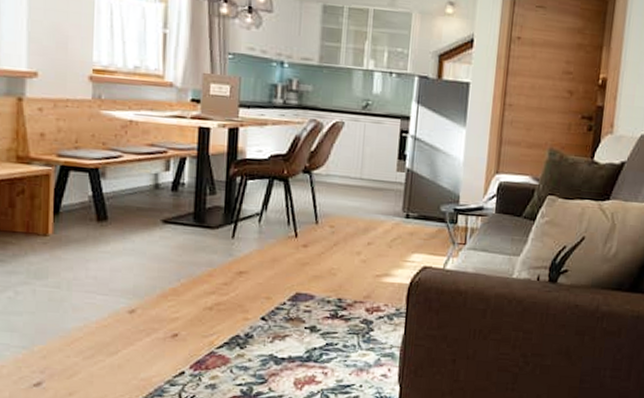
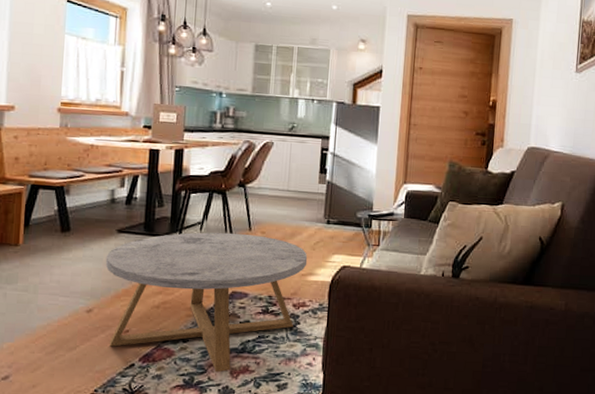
coffee table: none [149,225,383,383] -> present [105,232,308,373]

